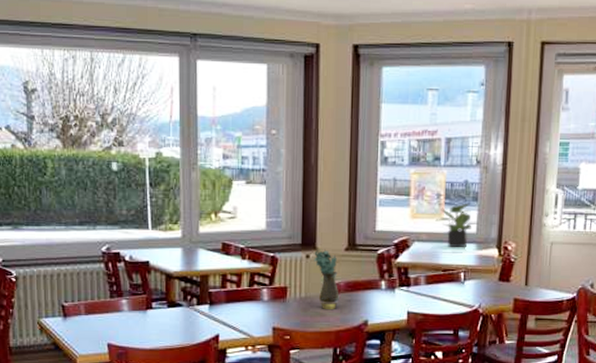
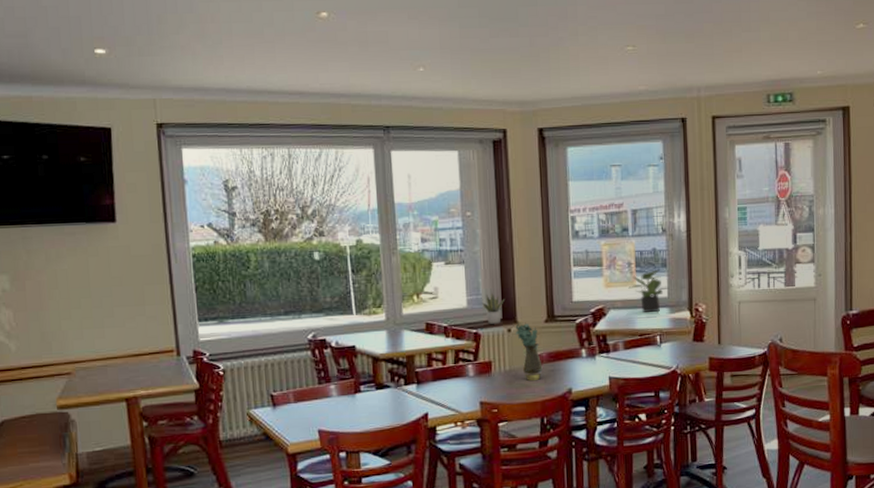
potted plant: none [282,216,305,249] -> present [482,292,504,324]

